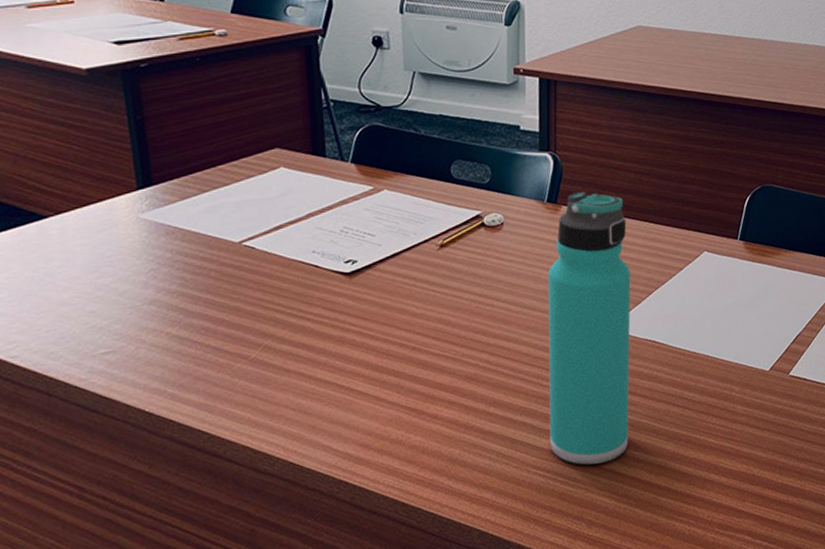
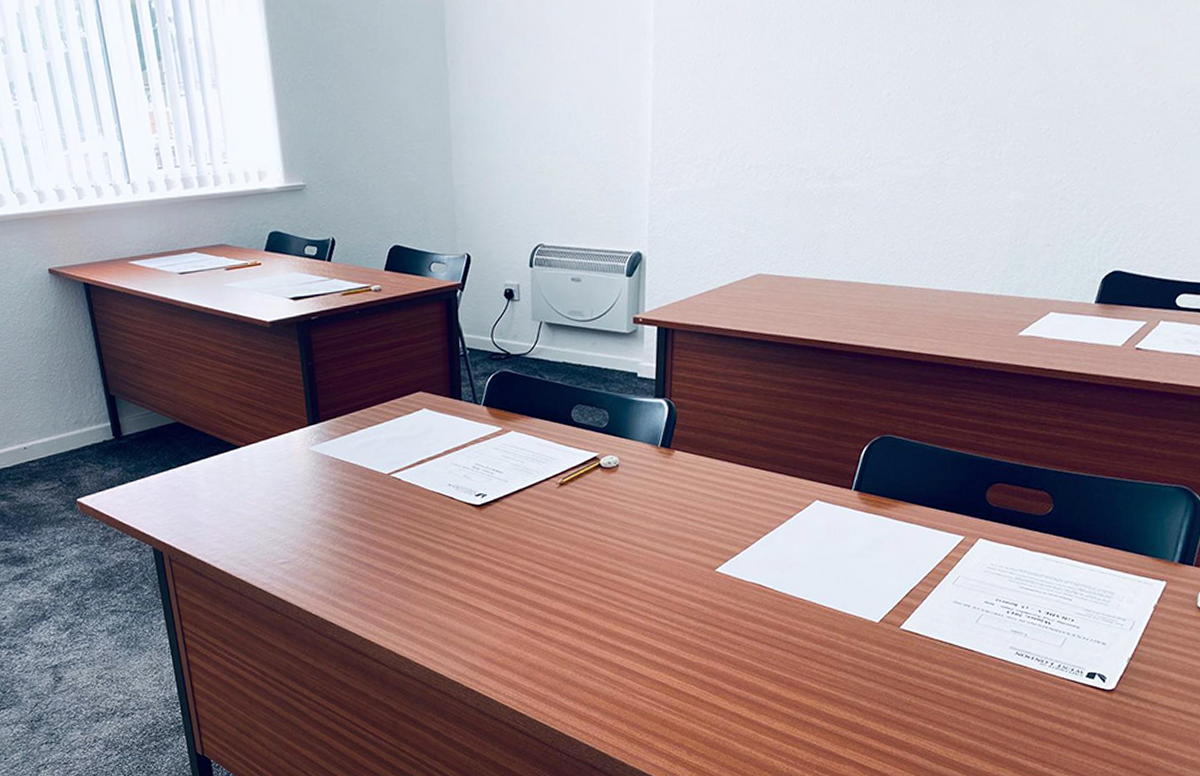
thermos bottle: present [547,192,631,465] -> none [654,438,740,697]

